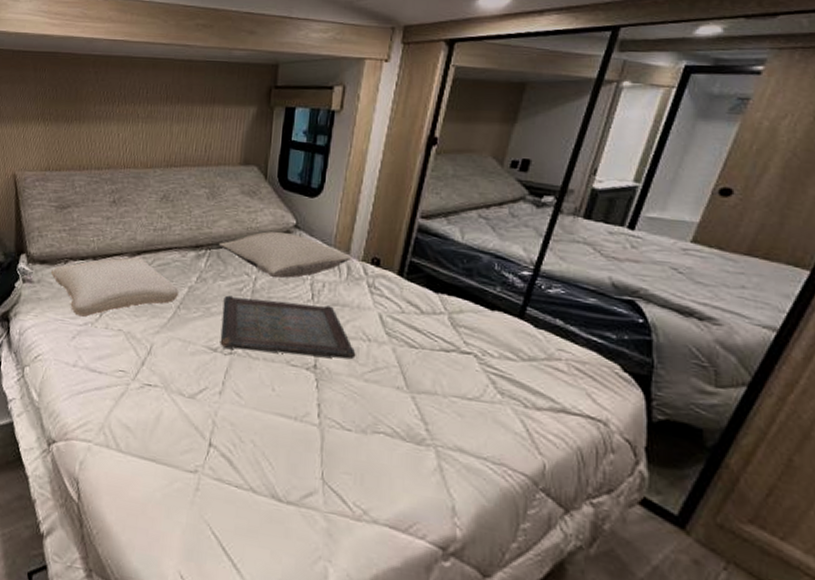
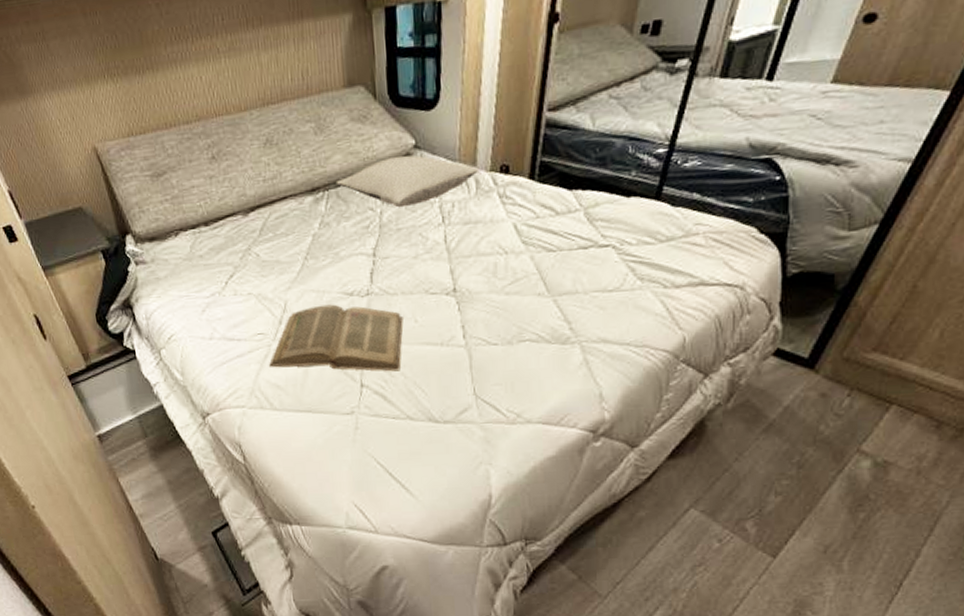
pillow: present [50,256,180,317] -> none [162,213,304,288]
book: none [124,354,261,438] -> present [269,304,403,372]
serving tray: present [220,295,356,359] -> none [351,225,494,290]

